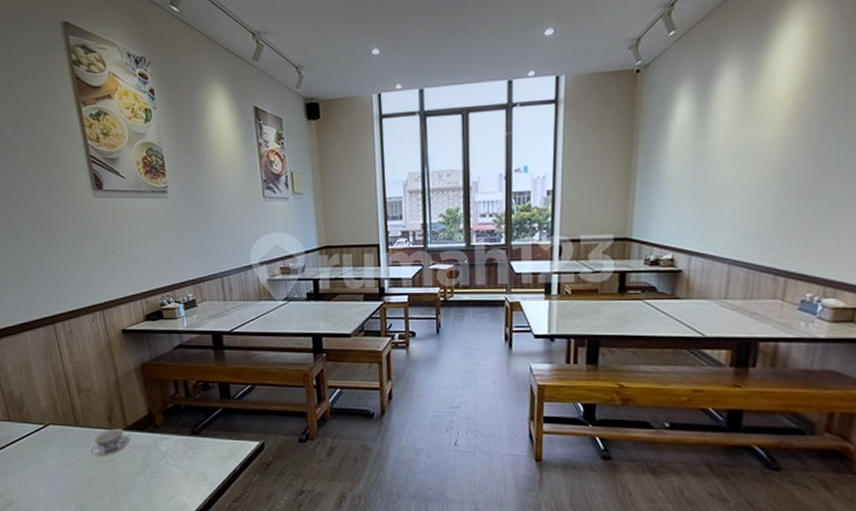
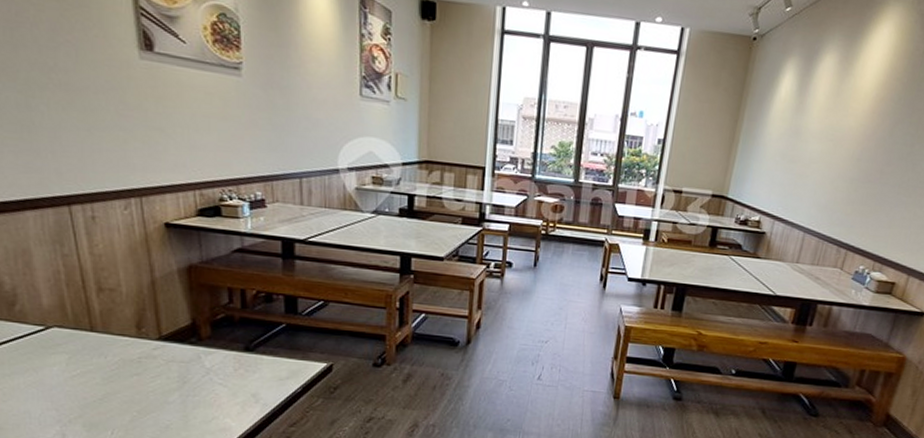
teacup: present [91,428,131,456] -> none [110,337,165,369]

